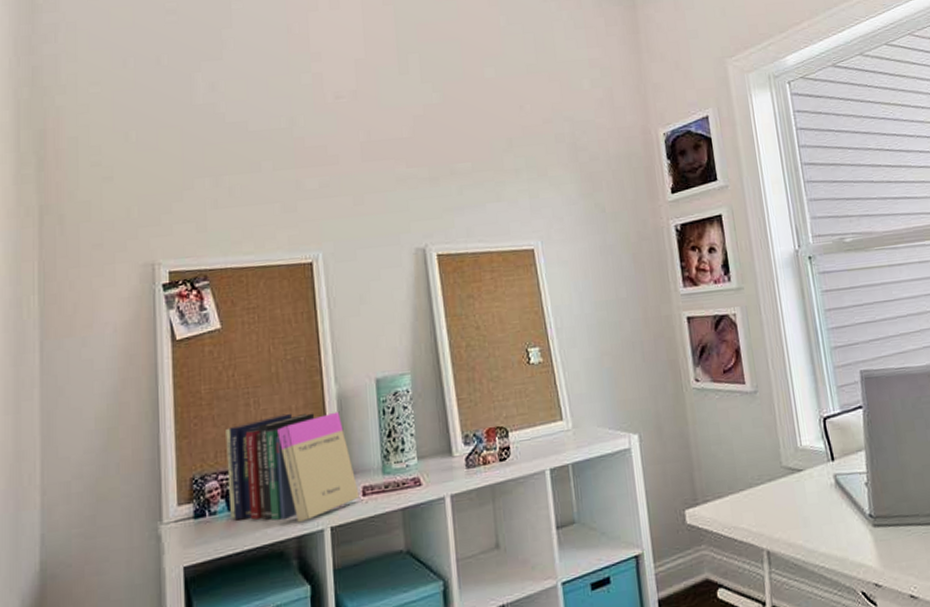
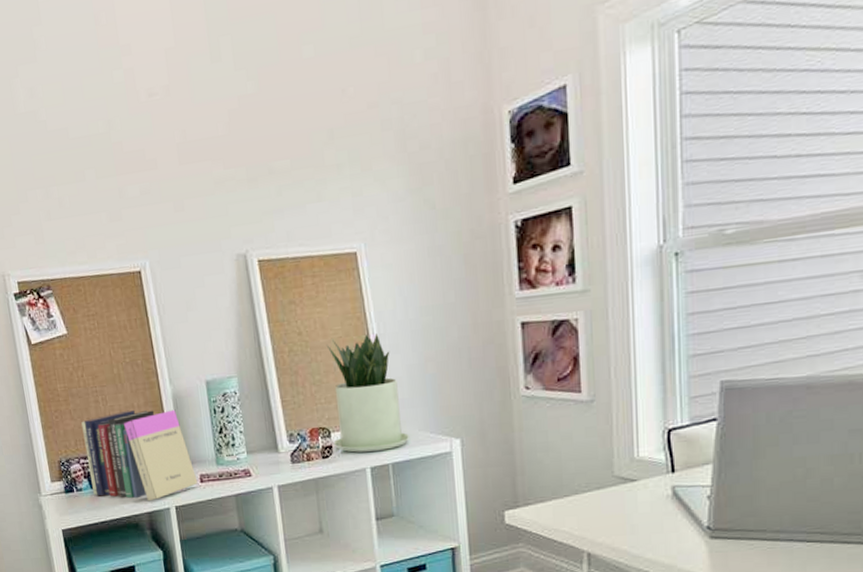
planter: none [504,328,589,453] -> present [326,334,410,453]

